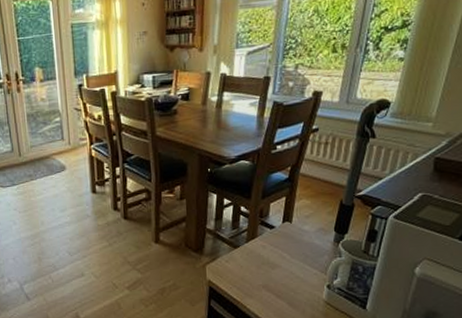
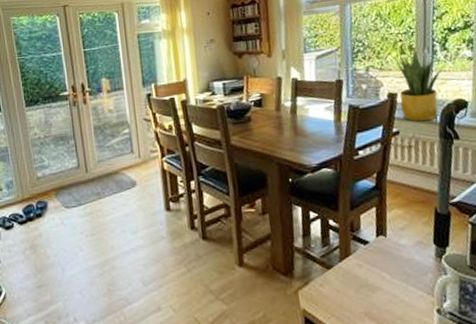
planter: none [324,48,371,120] -> present [395,50,443,122]

